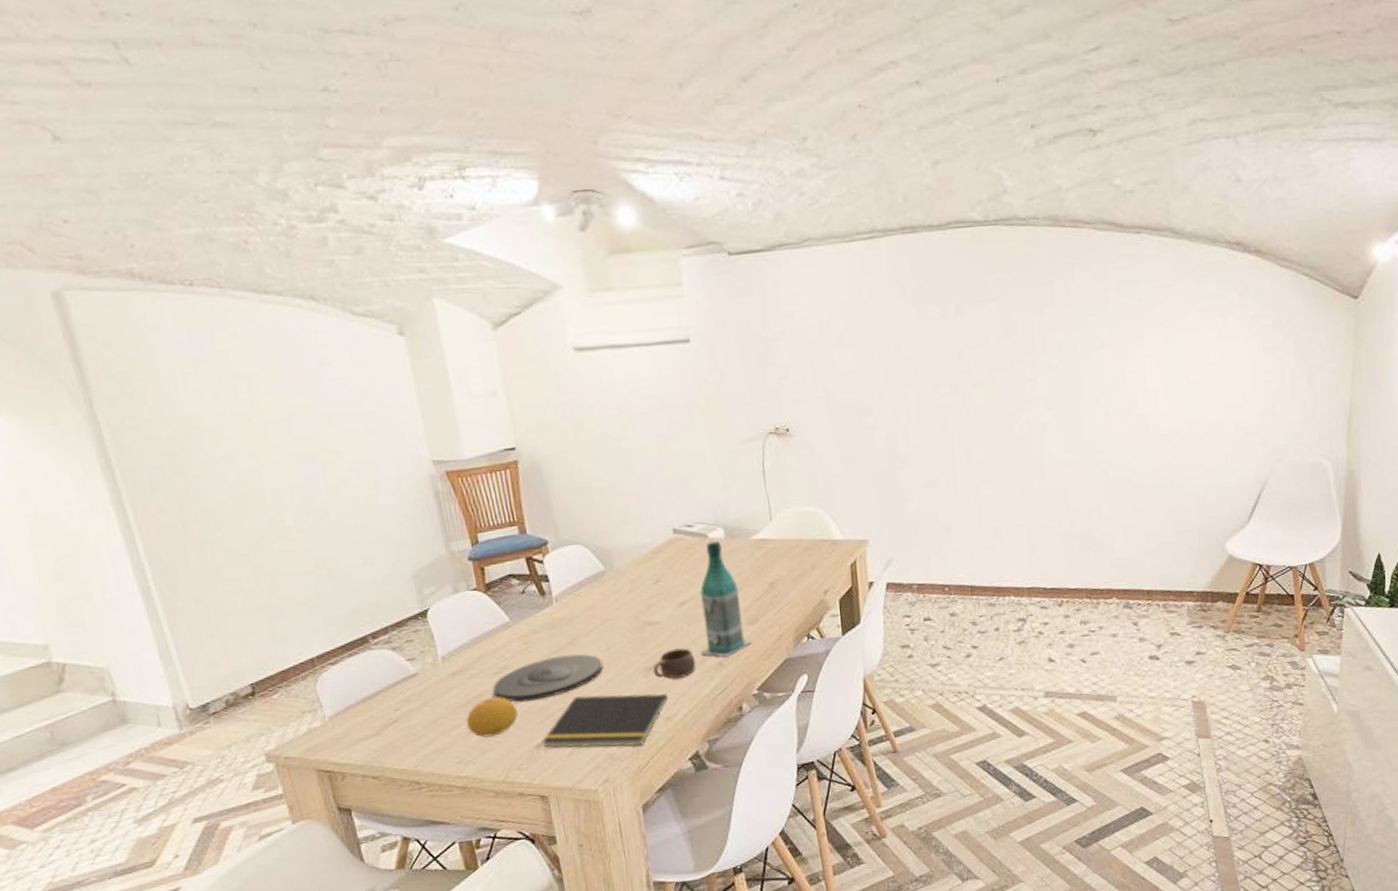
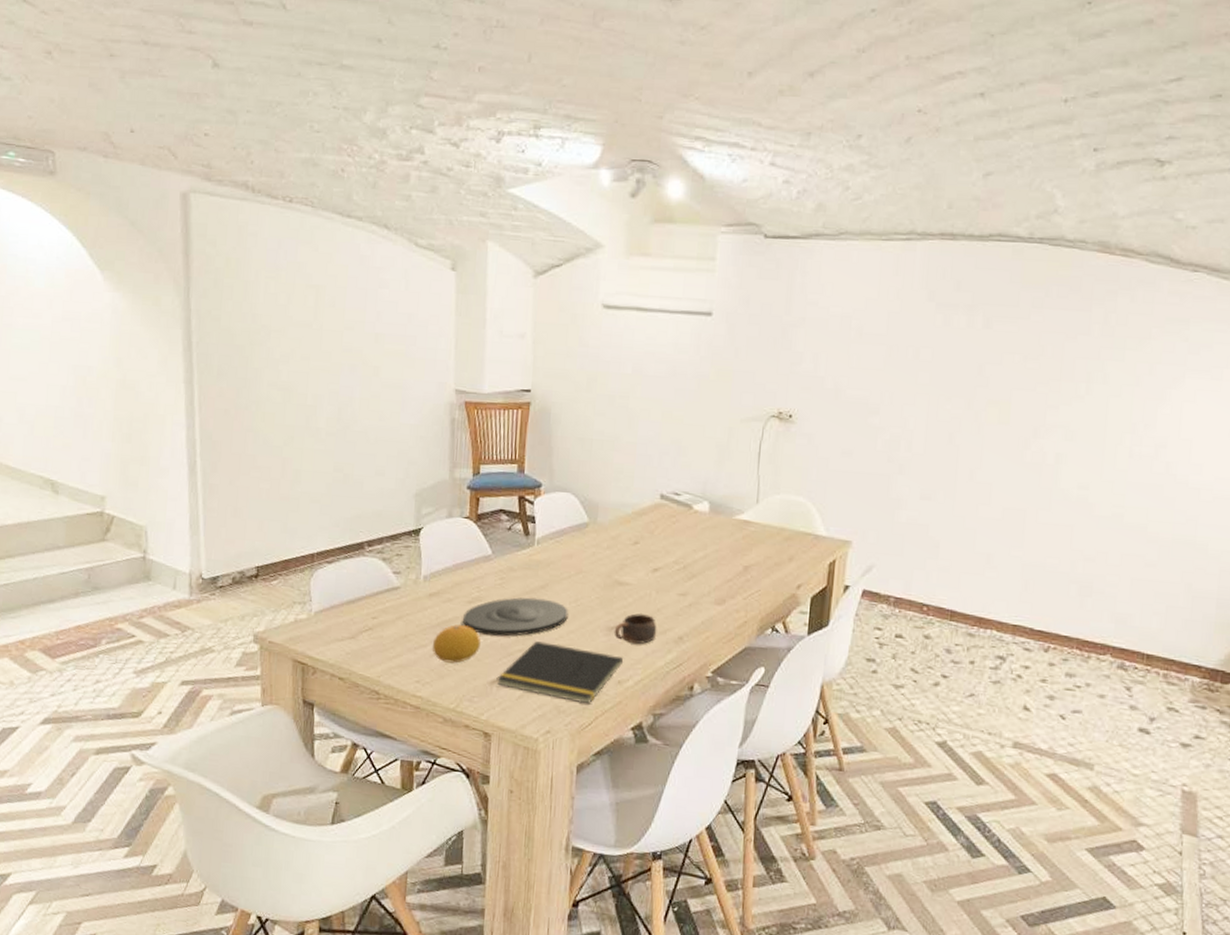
bottle: present [700,541,752,657] -> none [663,514,716,633]

